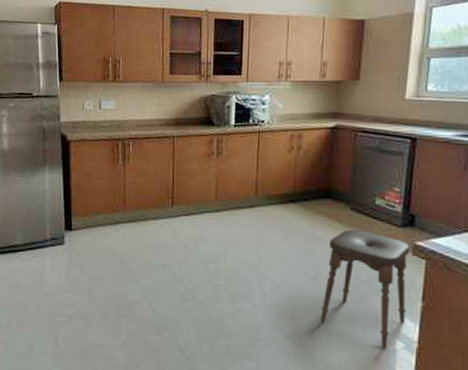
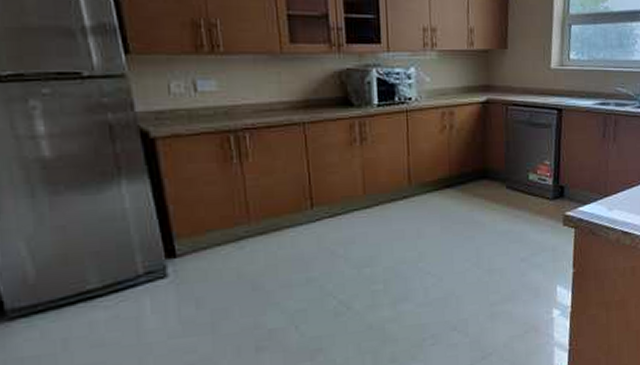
stool: present [320,229,410,348] -> none [484,208,561,319]

